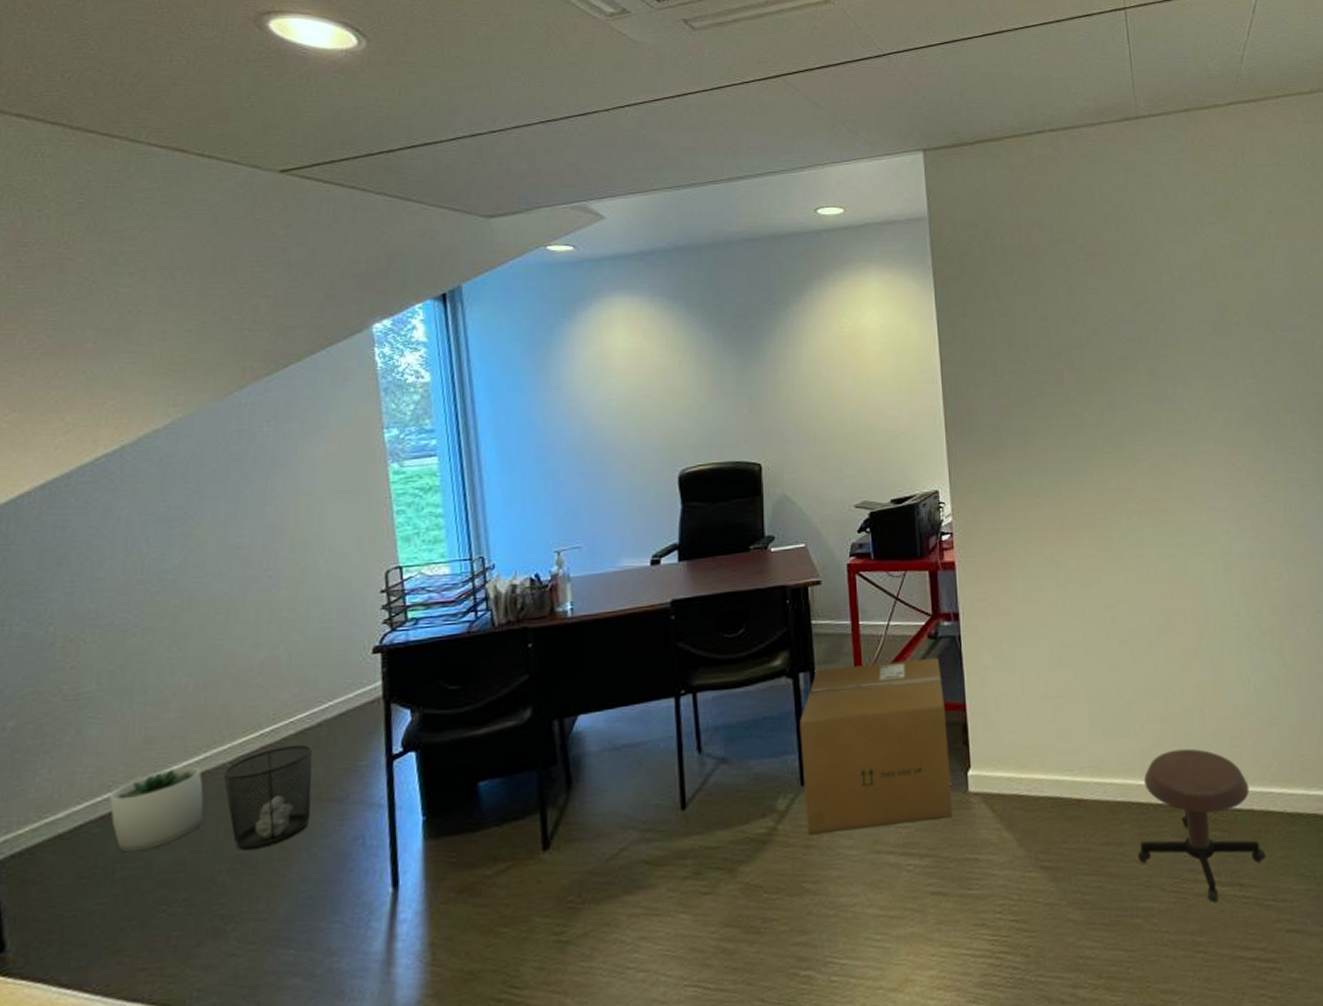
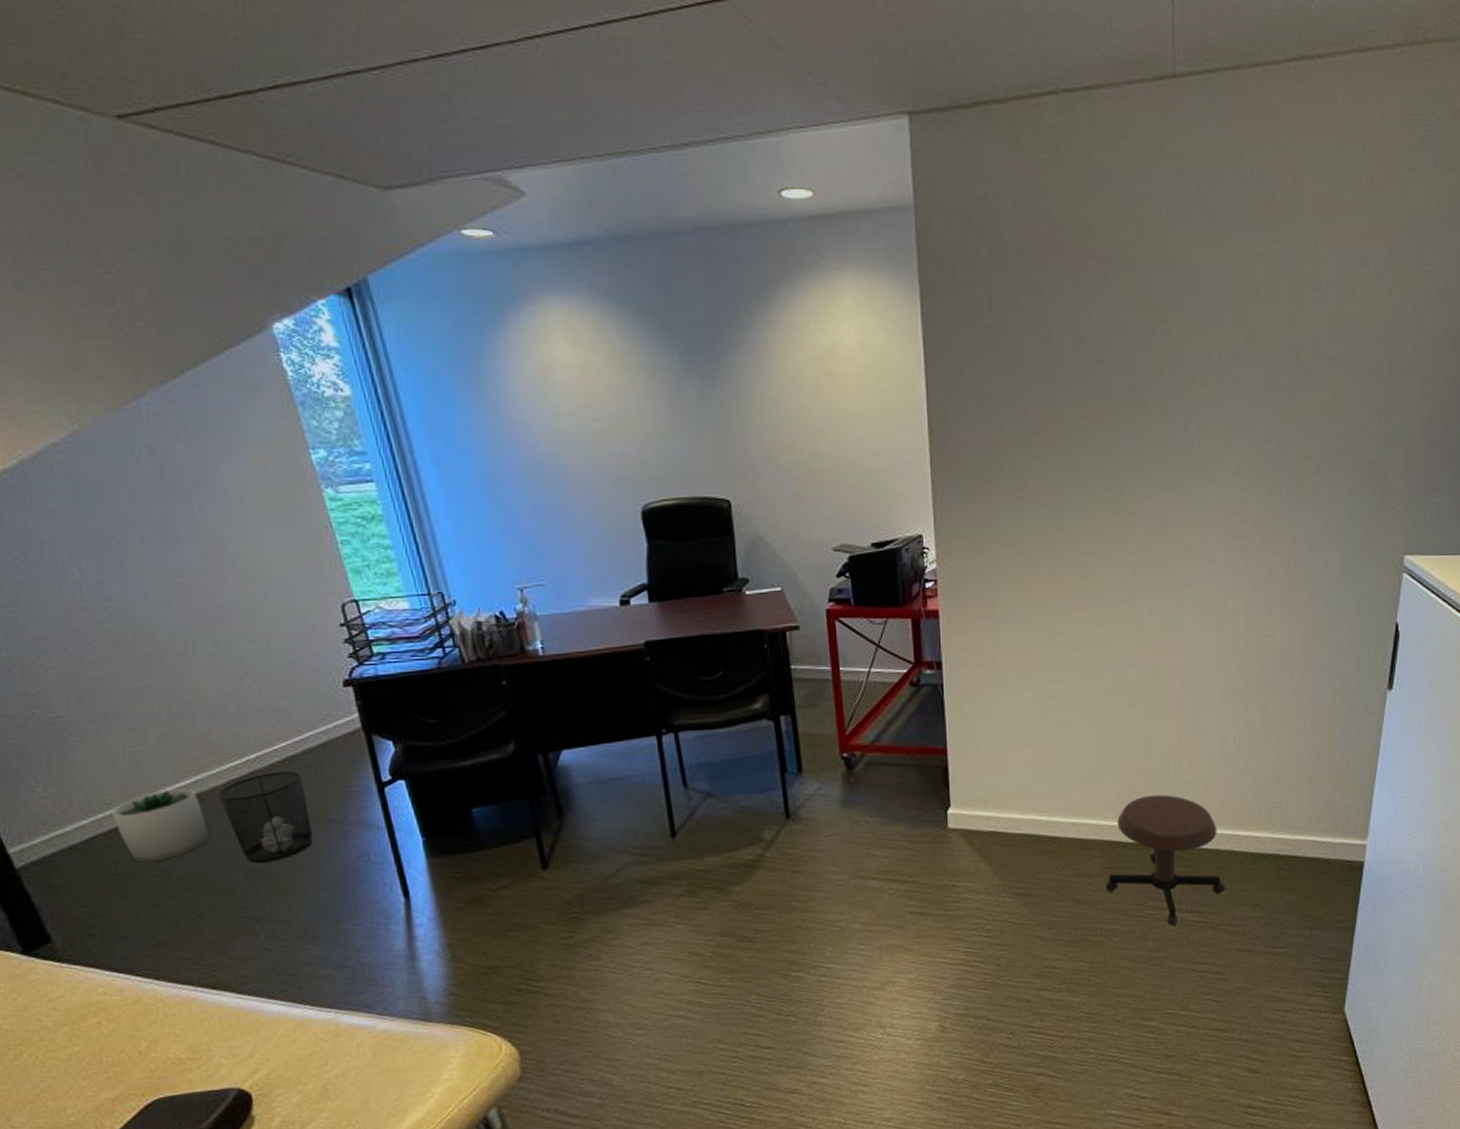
box: present [800,657,953,834] -> none [782,704,932,861]

